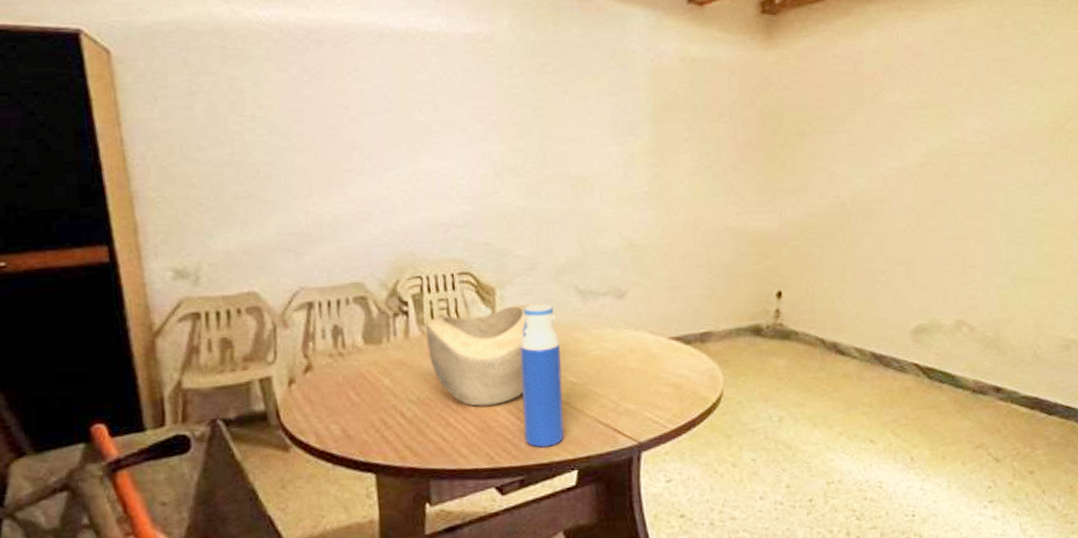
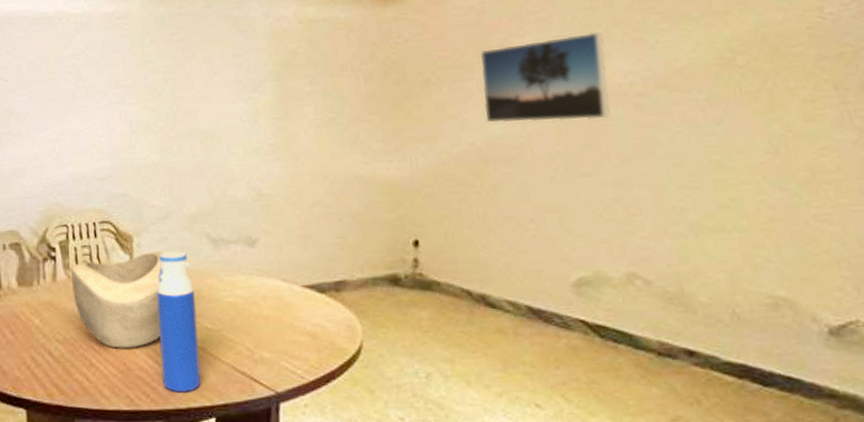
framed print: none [852,90,963,177] -> present [480,32,610,123]

